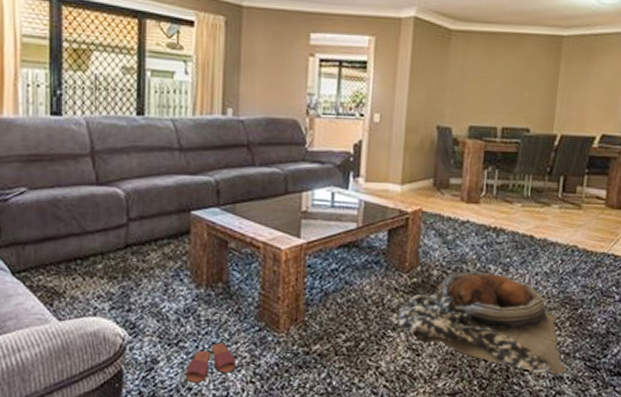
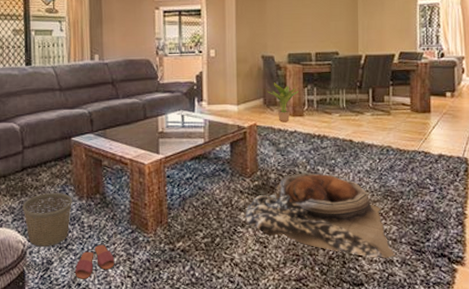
basket: none [123,277,189,342] -> present [22,192,73,247]
potted plant: none [438,160,477,210] -> present [266,82,299,123]

